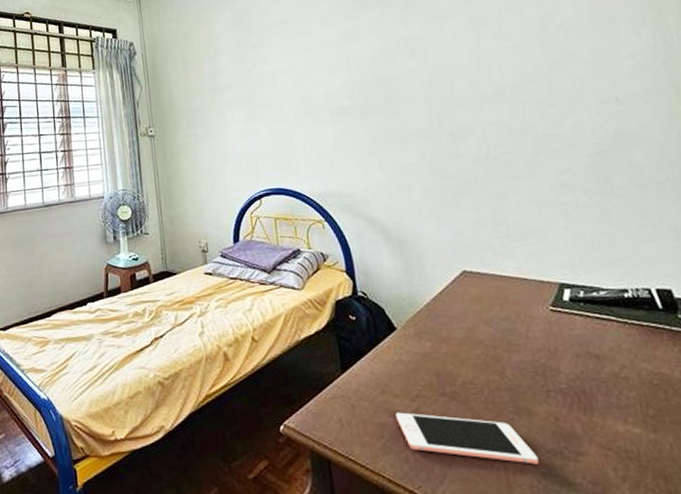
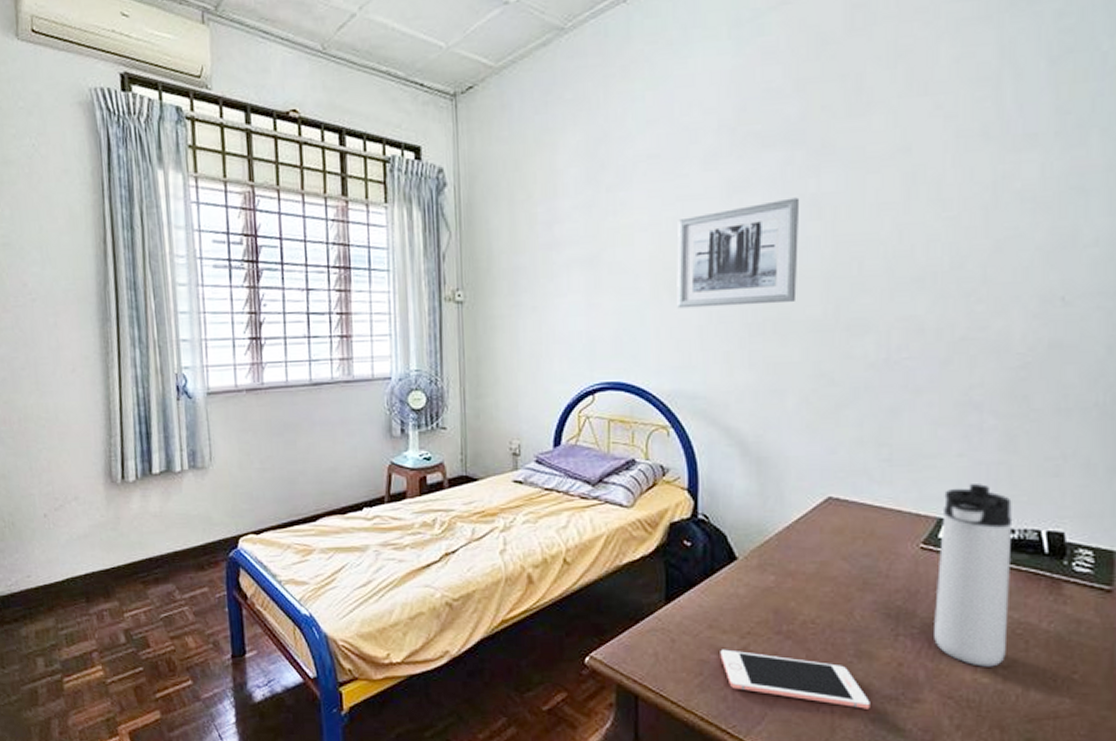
wall art: none [308,41,407,129] -> present [677,197,800,309]
thermos bottle: none [559,251,650,418] -> present [934,484,1012,667]

